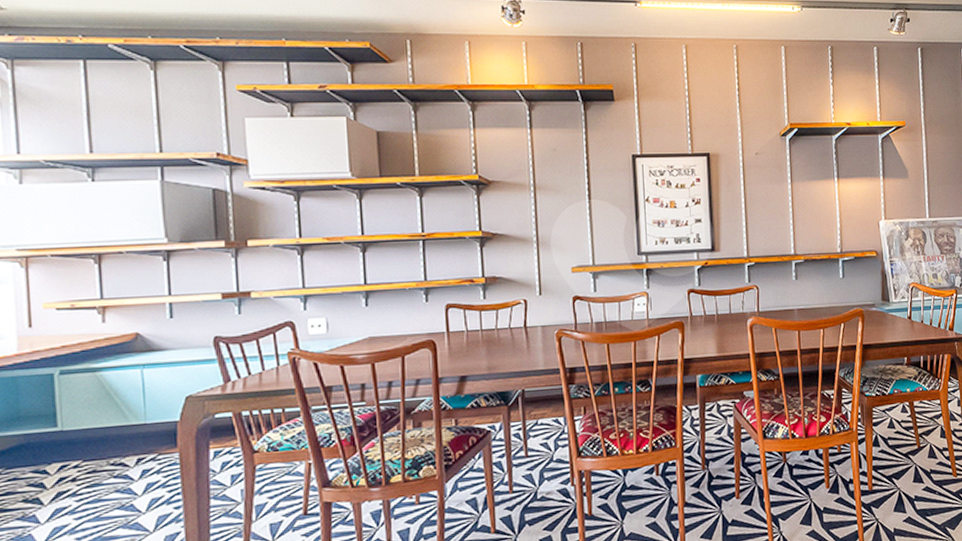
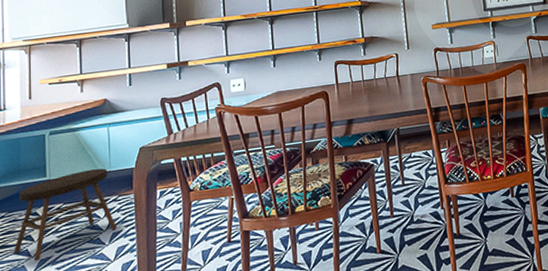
stool: none [16,420,157,529] -> present [14,168,117,261]

